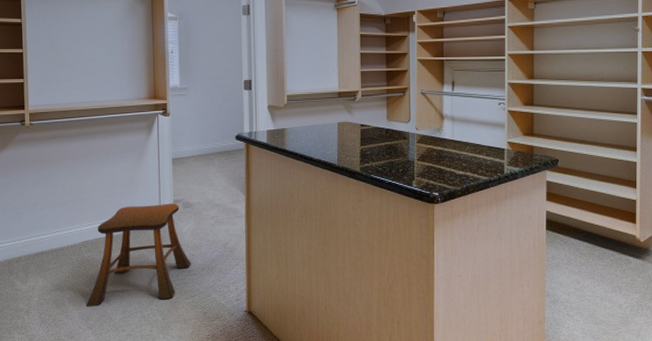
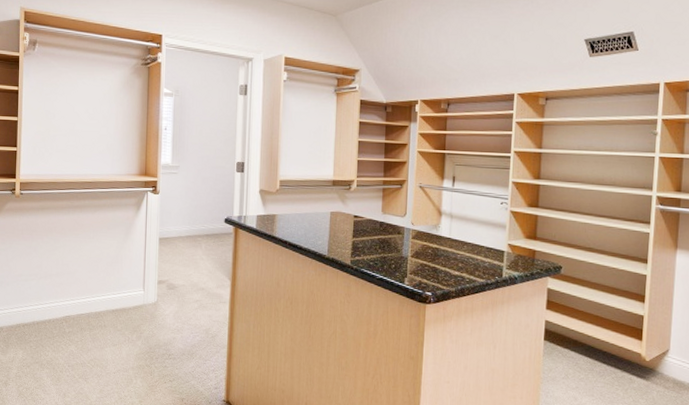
stool: present [86,203,191,308] -> none [64,283,171,384]

